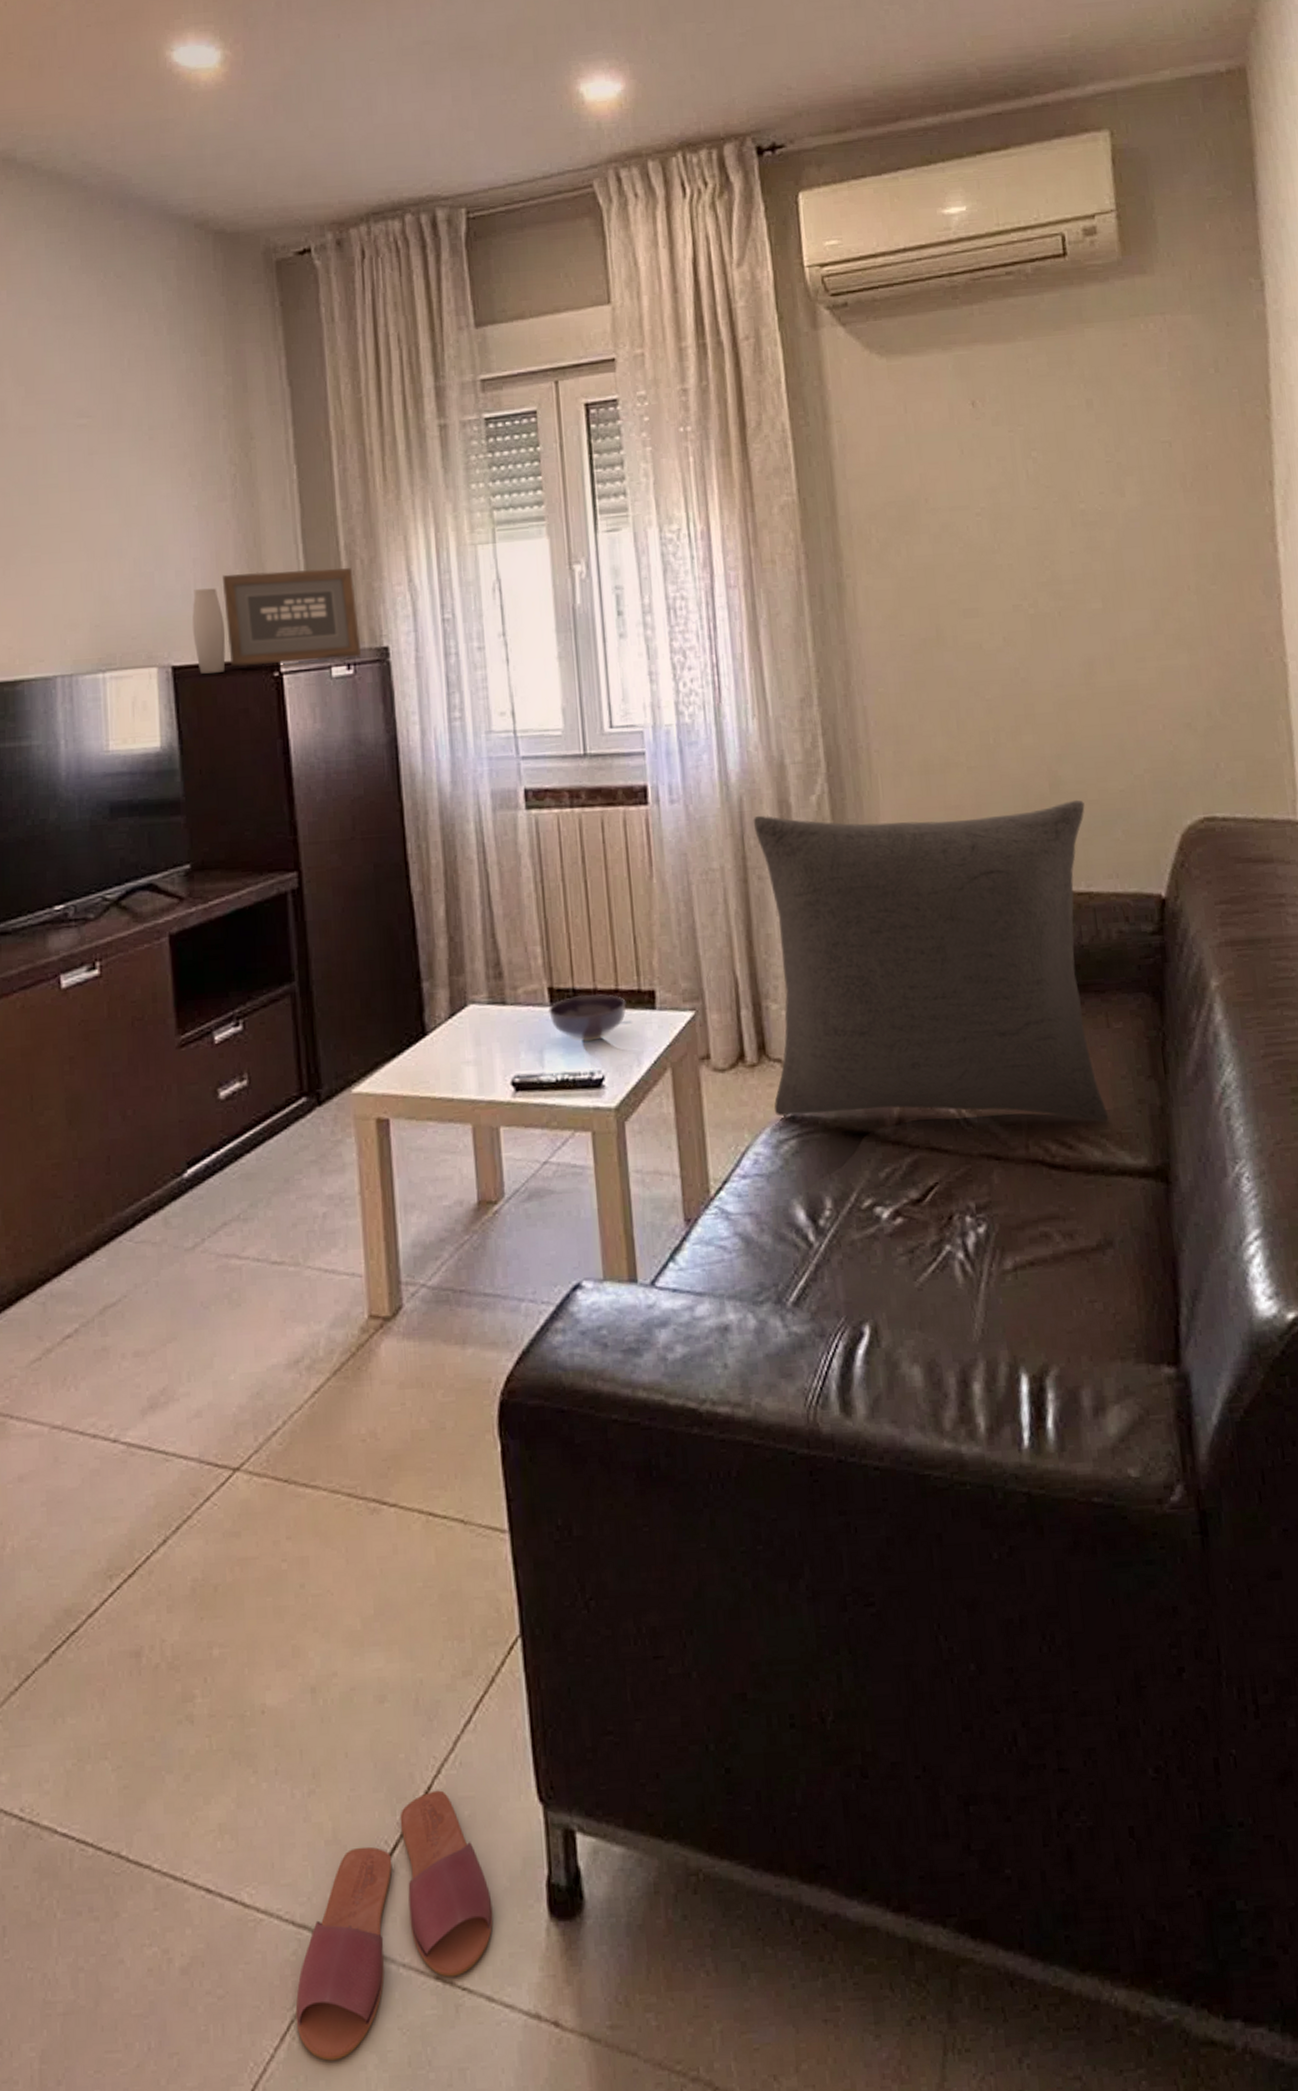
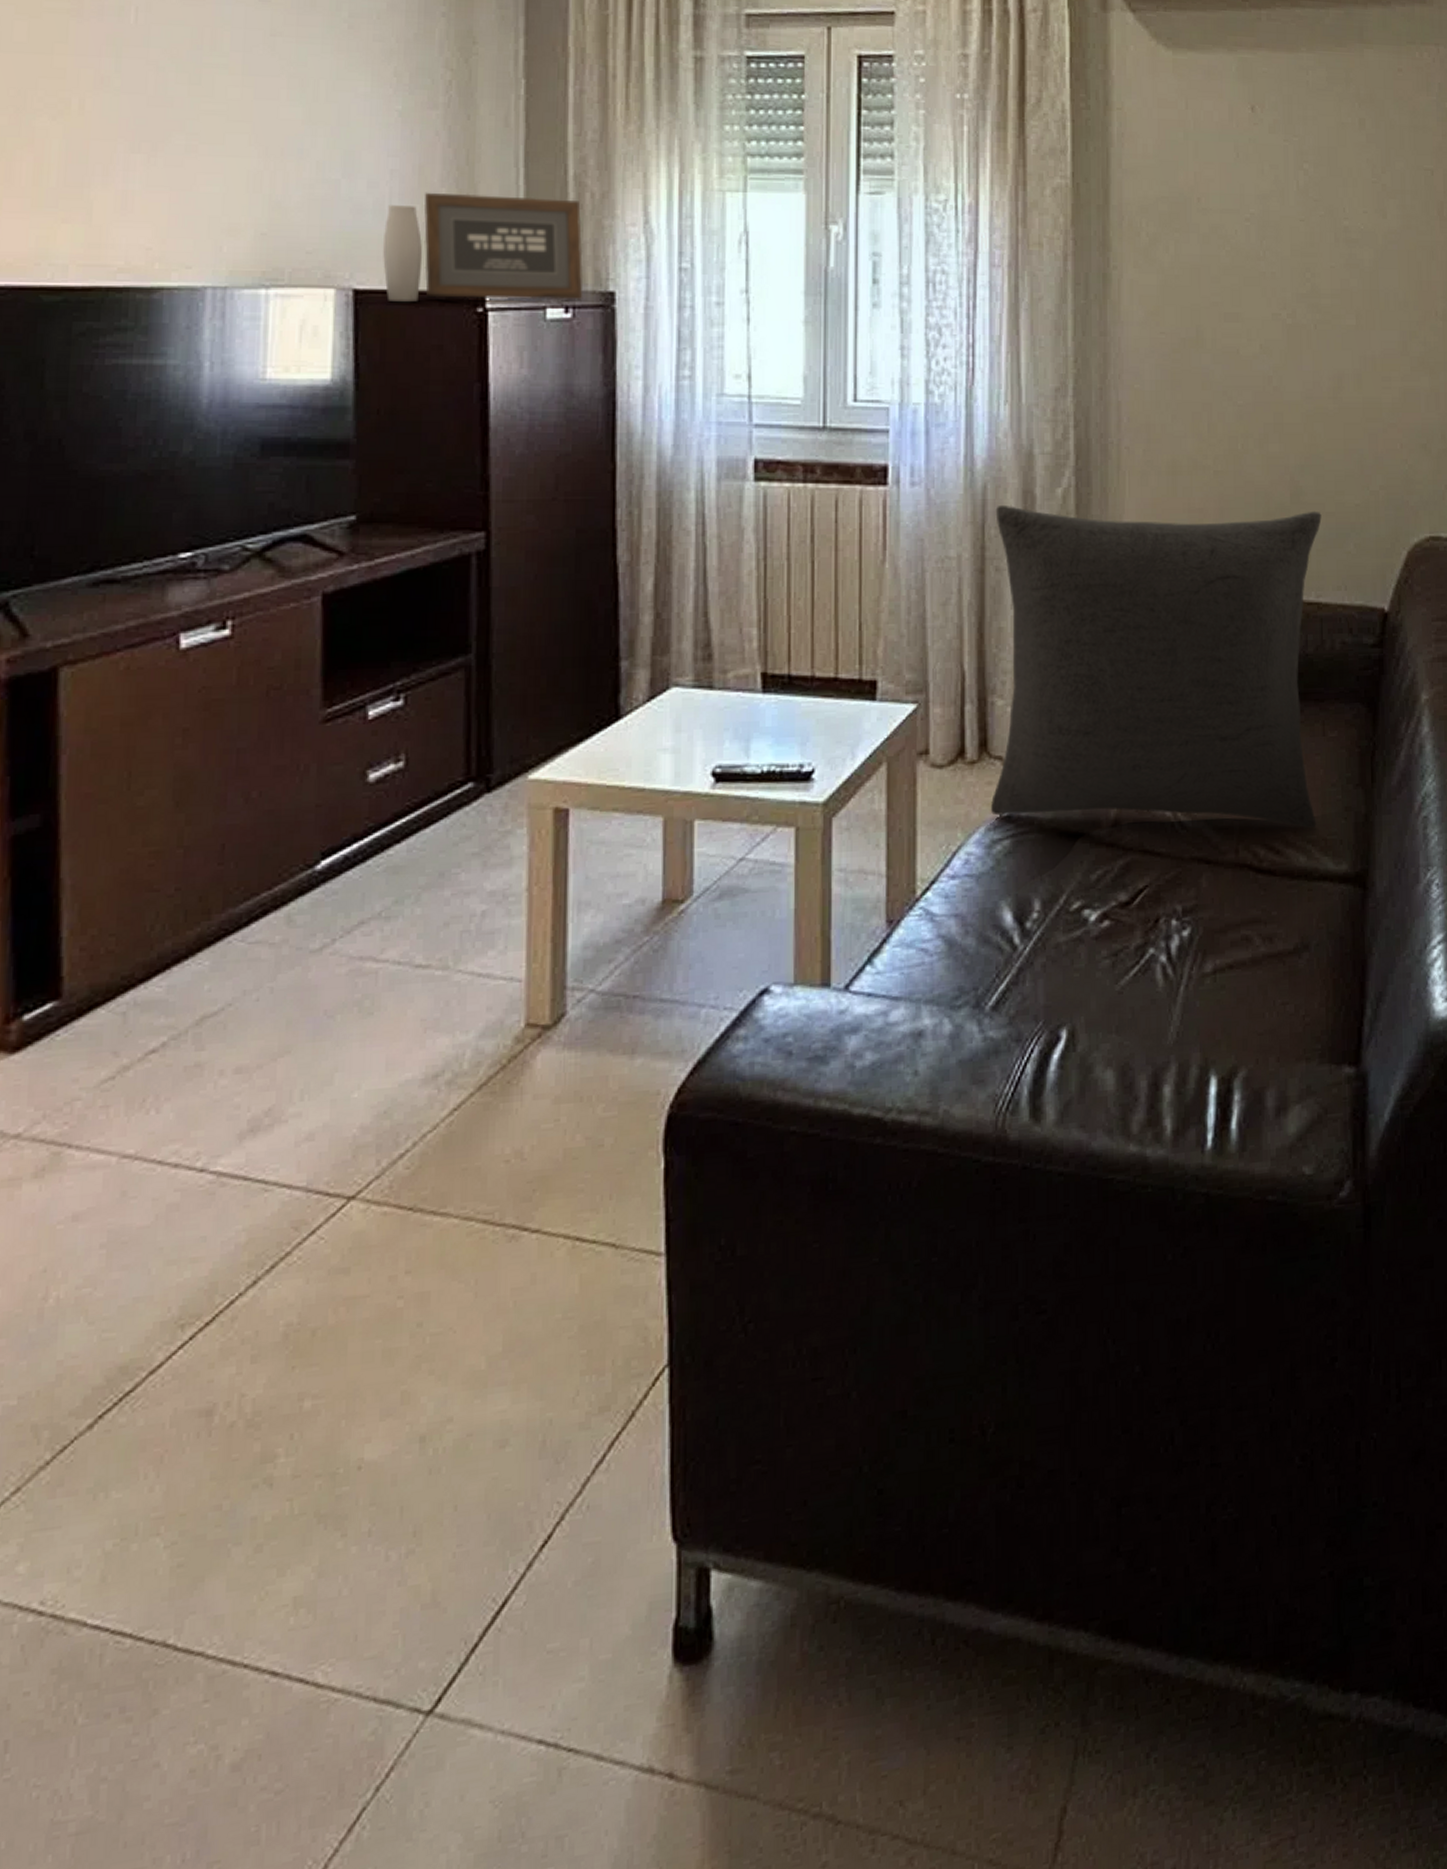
slippers: present [295,1790,493,2061] -> none [368,1538,610,1848]
bowl: present [548,993,626,1041] -> none [760,681,845,731]

